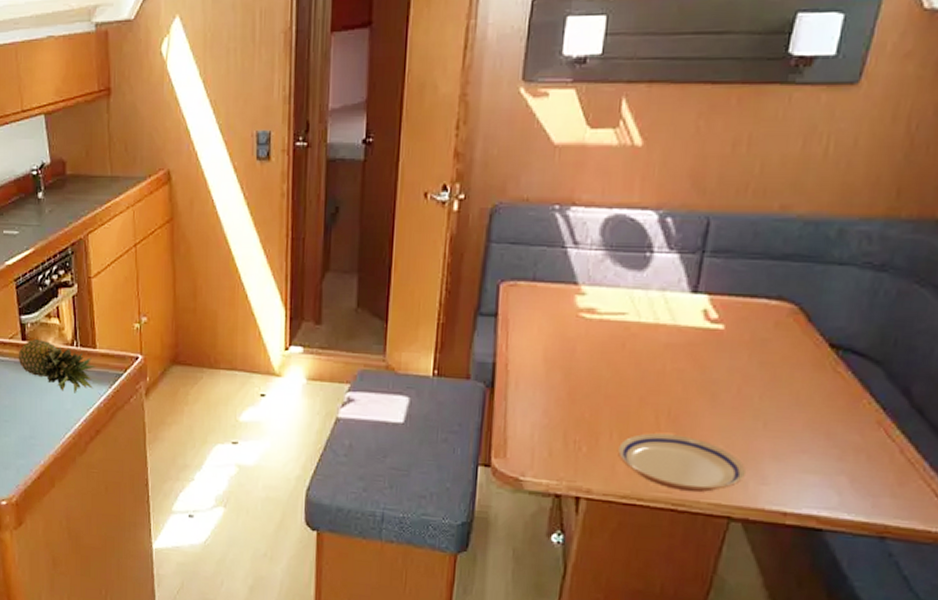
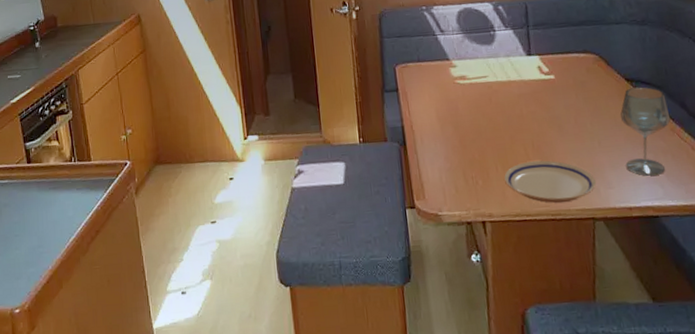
fruit: present [18,339,96,394] -> none [24,160,92,202]
wine glass: none [794,357,884,478] -> present [620,87,671,176]

